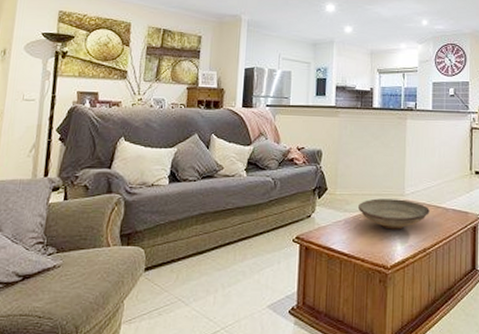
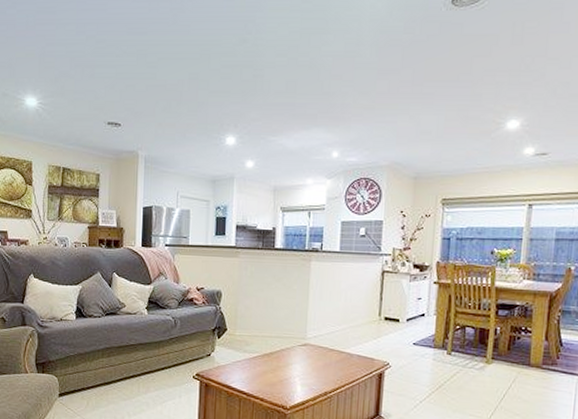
decorative bowl: present [358,198,430,230] -> none [258,341,333,373]

